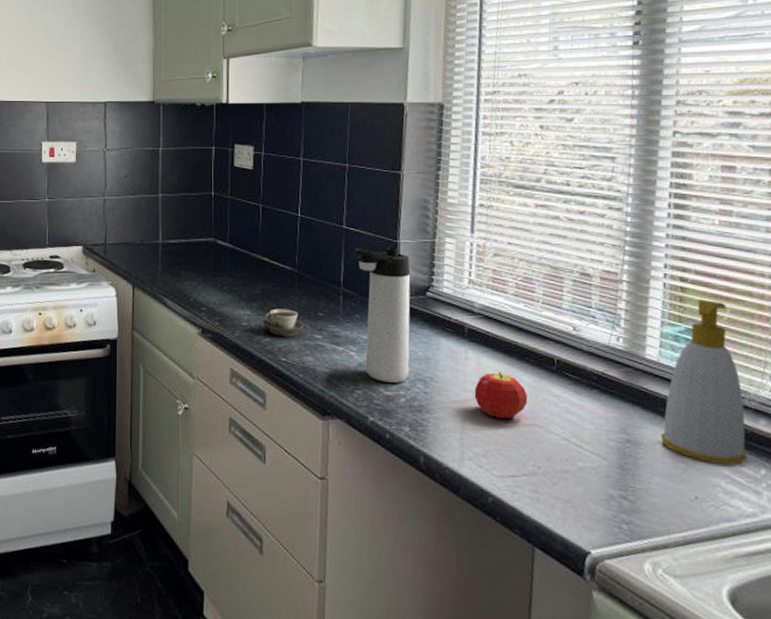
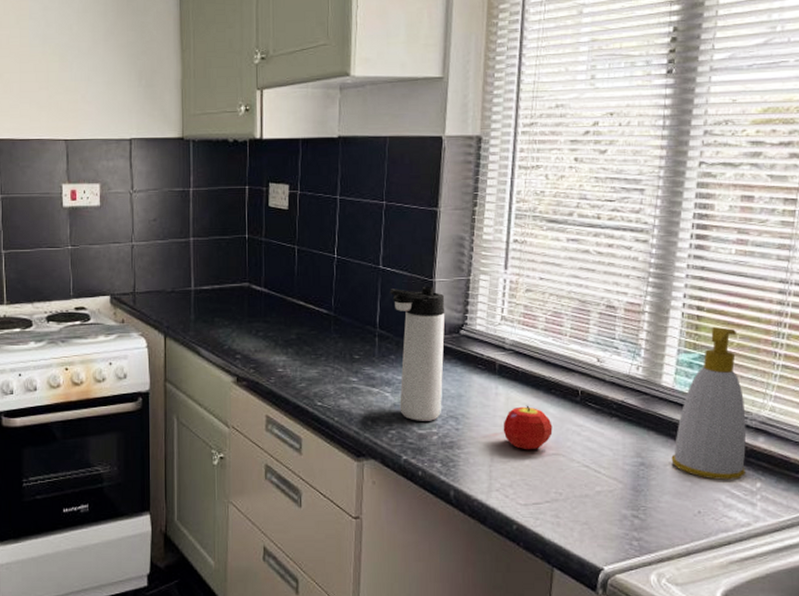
cup: present [263,308,304,337] -> none [299,353,340,381]

